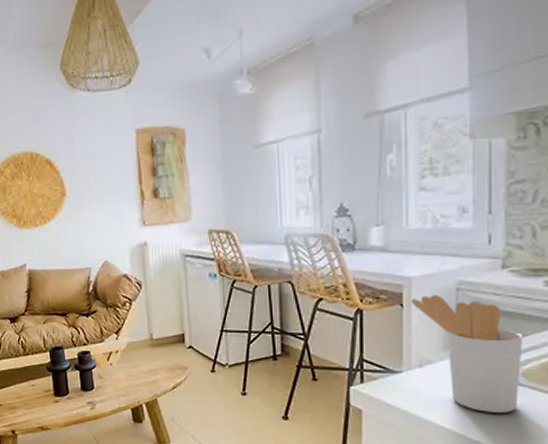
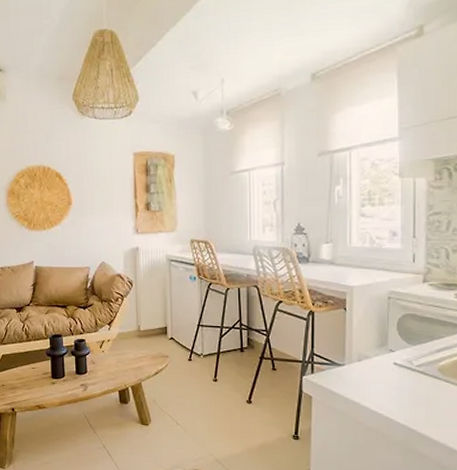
utensil holder: present [412,295,523,413] -> none [353,302,440,401]

